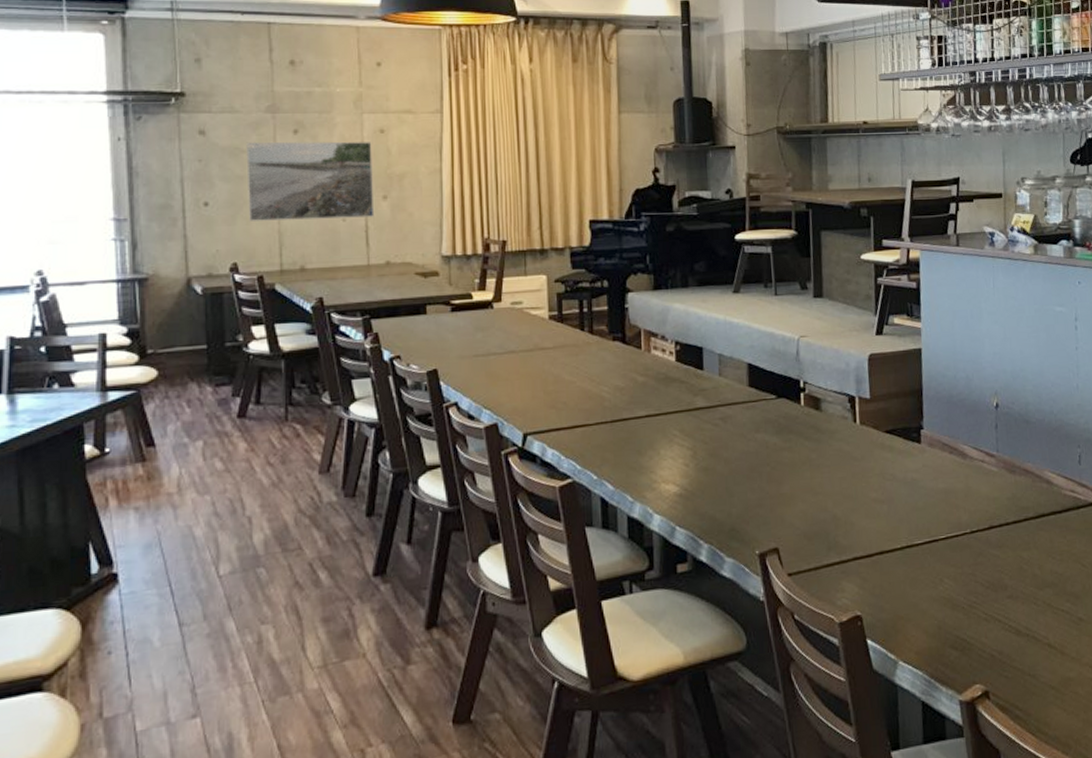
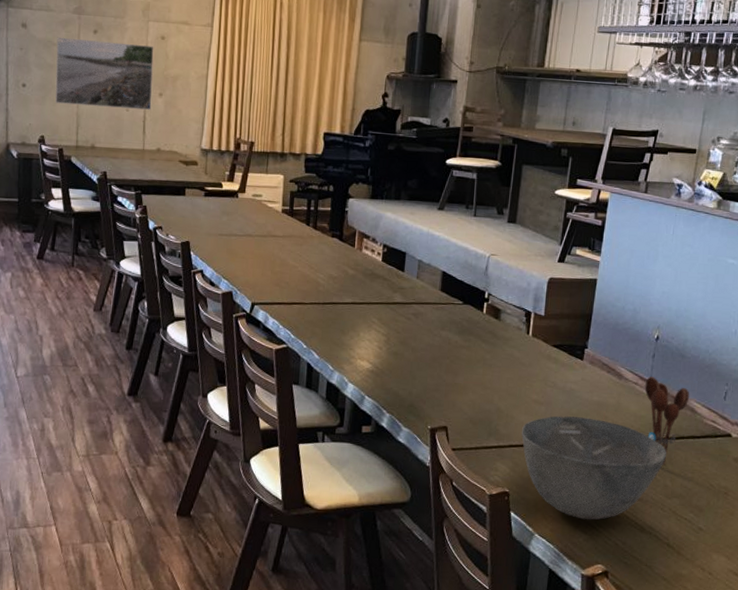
bowl: none [865,509,1029,634] -> present [521,416,666,520]
utensil holder: none [992,450,1043,552] -> present [644,377,690,466]

